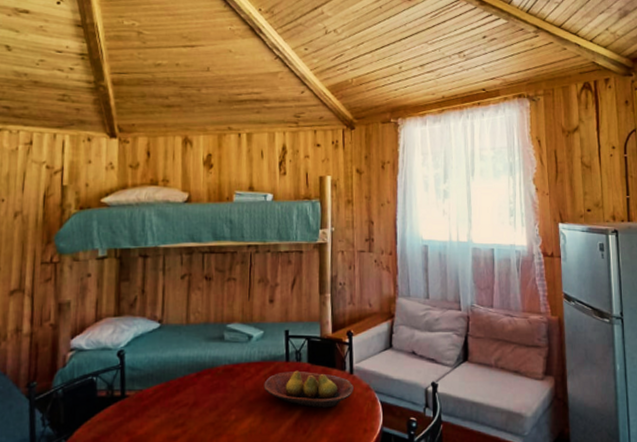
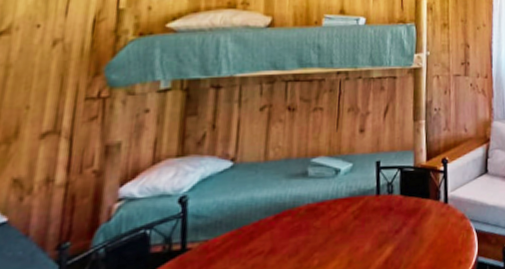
fruit bowl: present [264,370,354,408] -> none [351,204,448,243]

